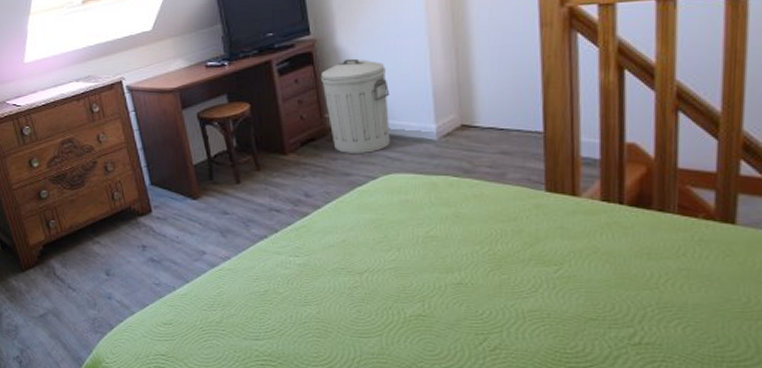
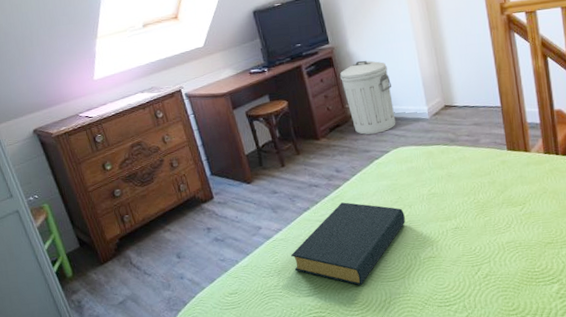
hardback book: none [238,234,390,337] -> present [290,202,405,286]

